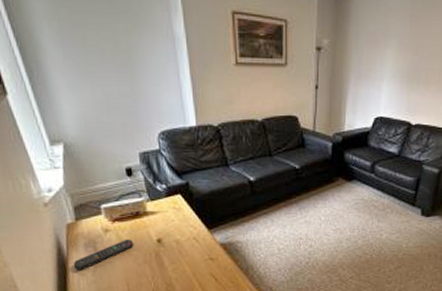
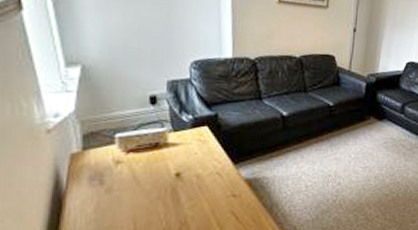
remote control: present [73,239,134,271] -> none [71,173,149,207]

